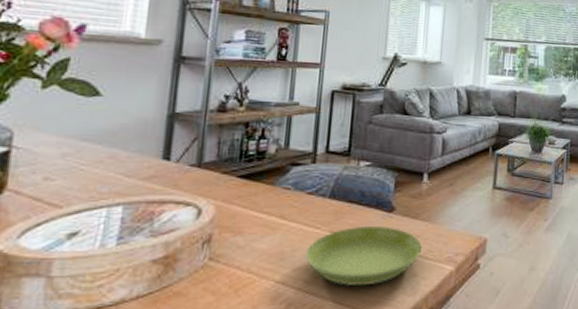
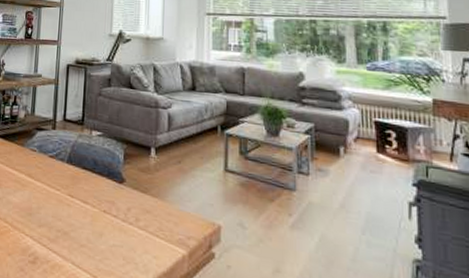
saucer: present [305,225,423,287] -> none [48,192,153,255]

